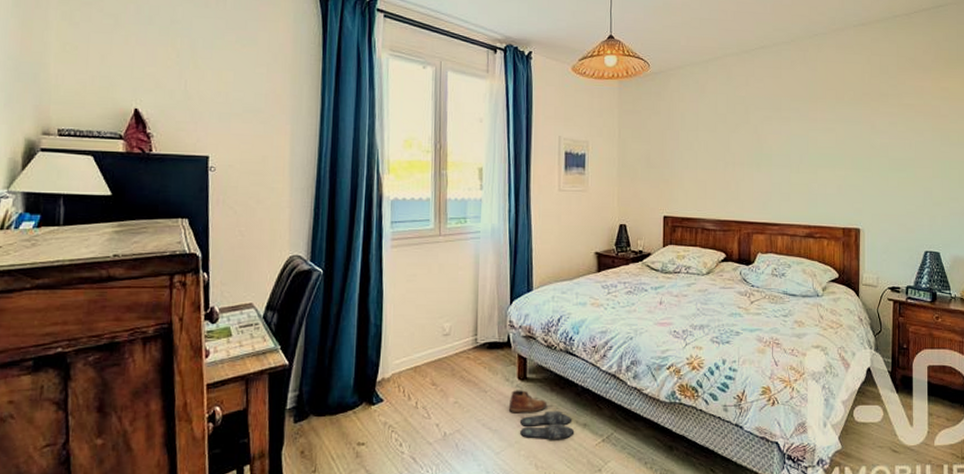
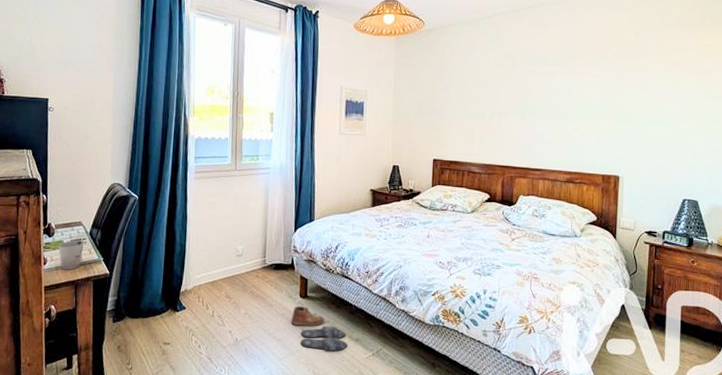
cup: none [223,325,256,364] -> present [58,240,83,271]

